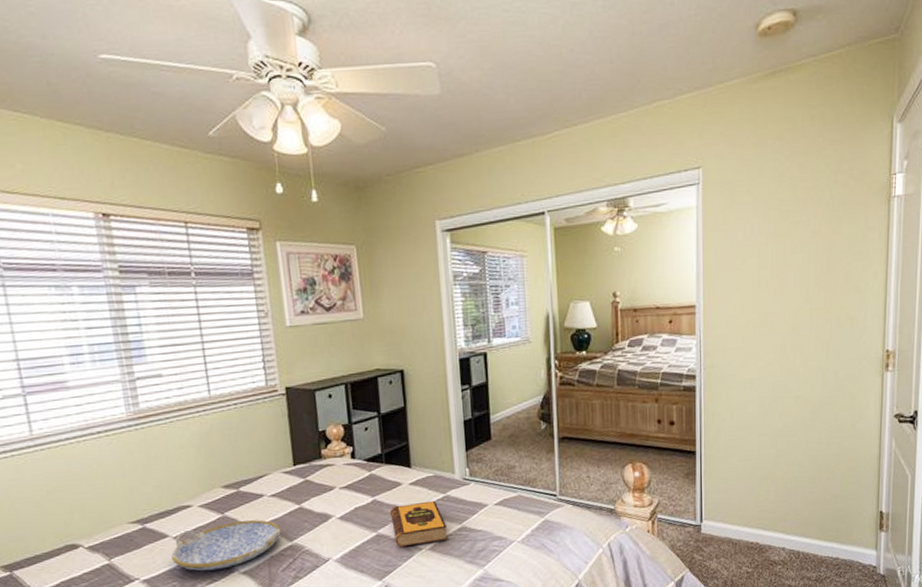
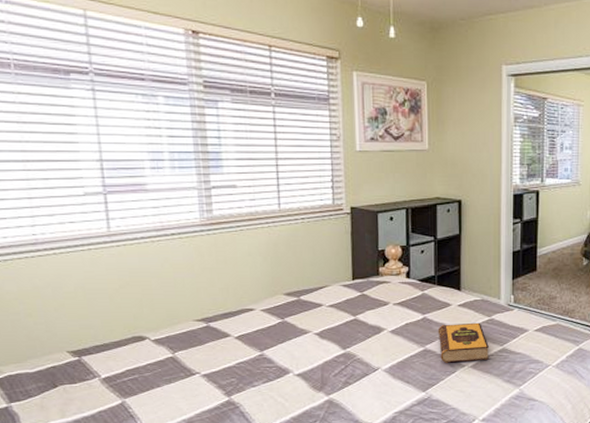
serving tray: present [171,520,281,572] -> none [232,326,336,371]

